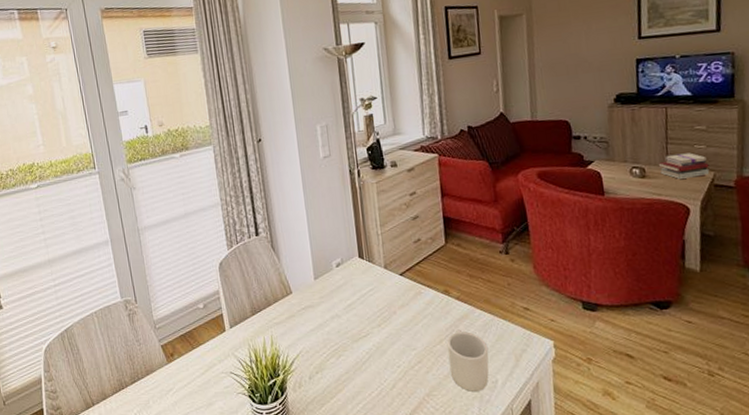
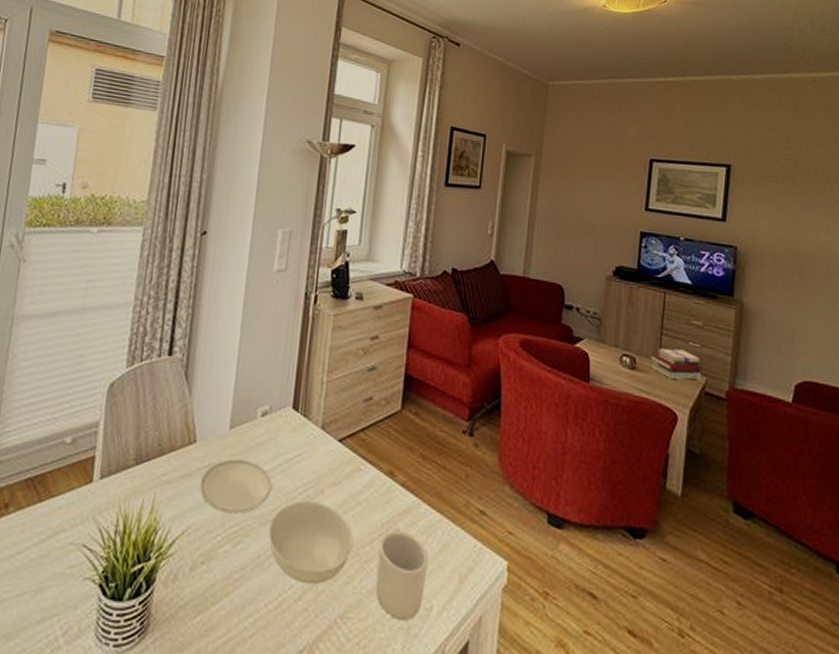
plate: none [302,299,356,338] -> present [199,458,272,514]
bowl: none [359,320,427,377] -> present [268,501,354,585]

